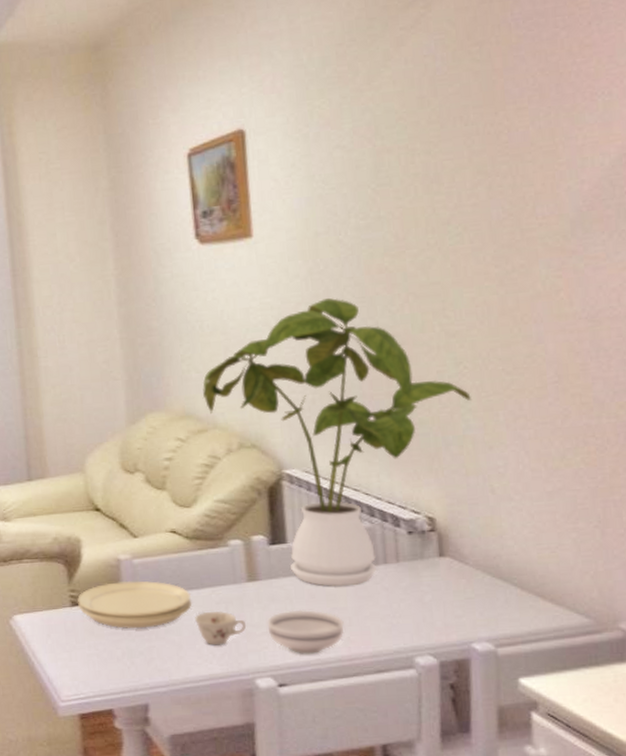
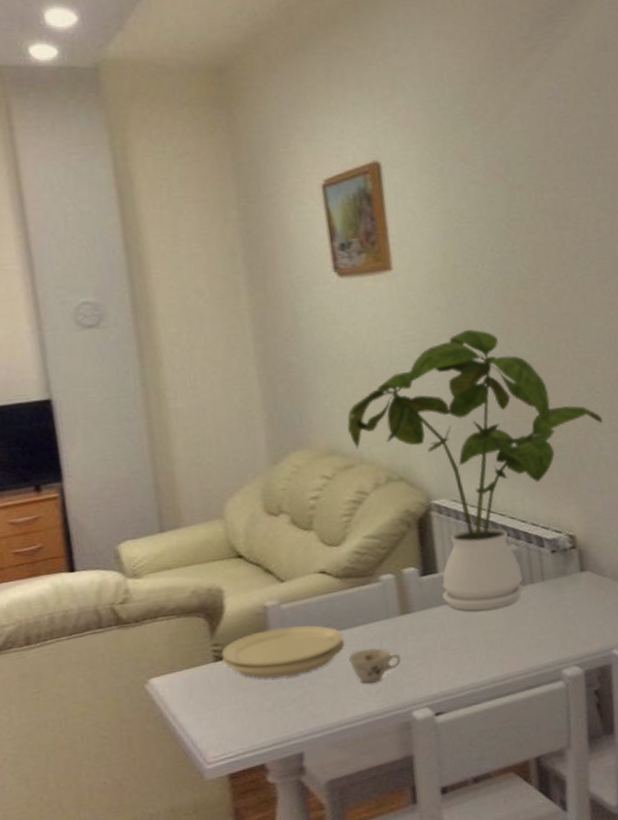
bowl: present [267,609,345,654] -> none [421,635,497,681]

